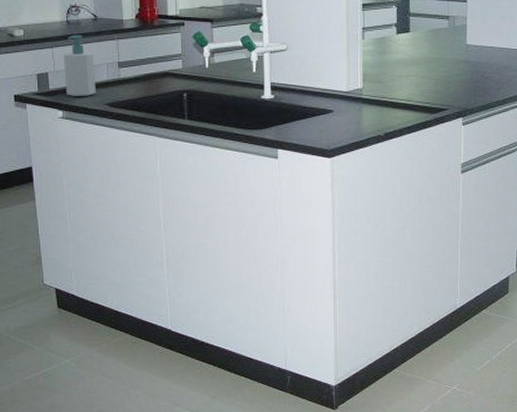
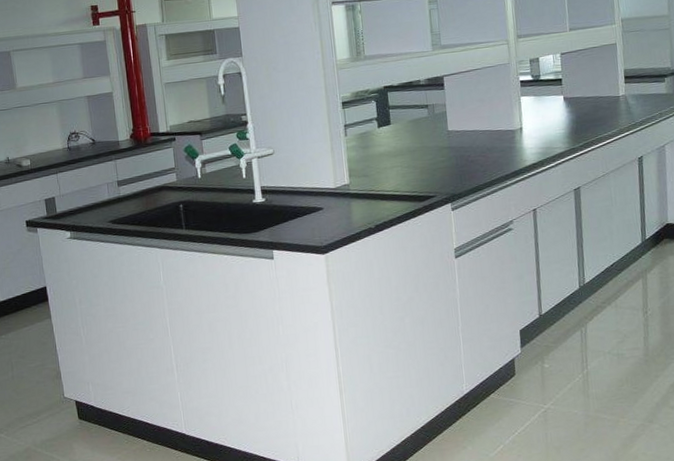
soap bottle: present [63,35,96,96] -> none [67,159,99,217]

